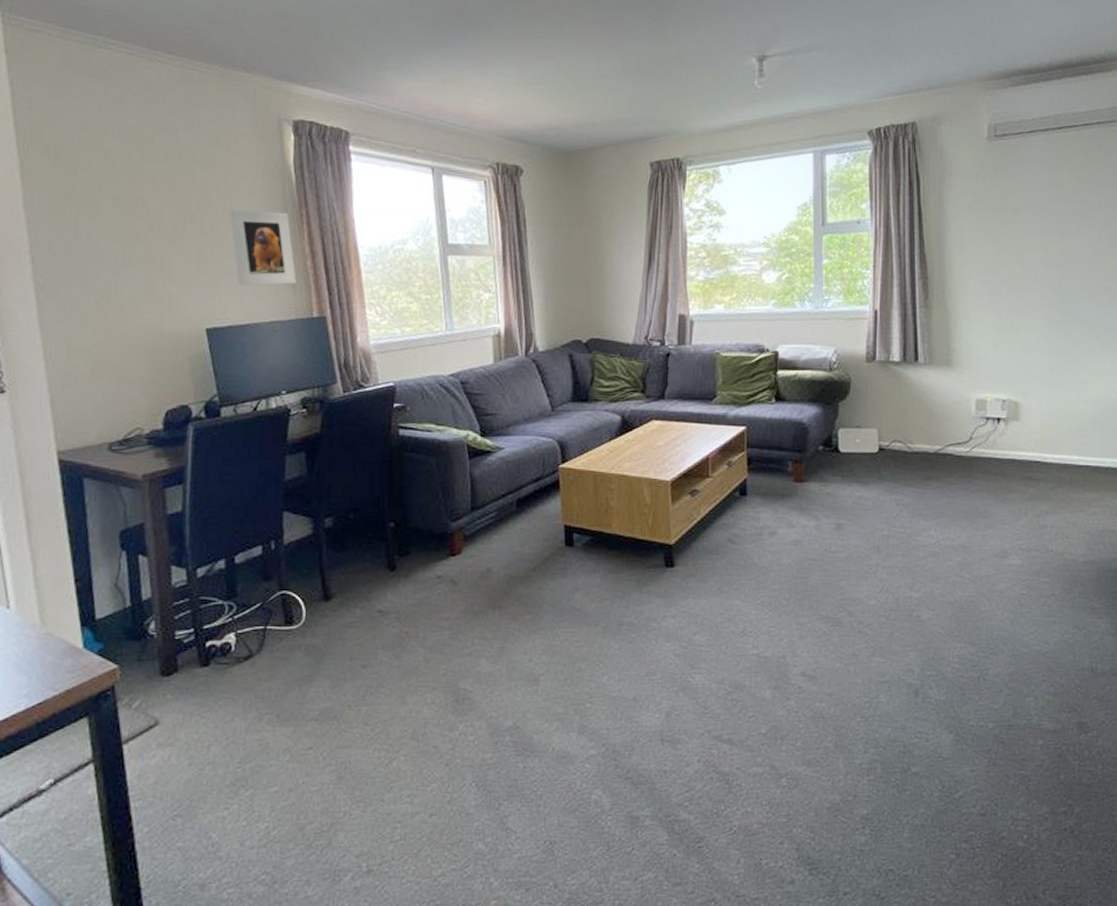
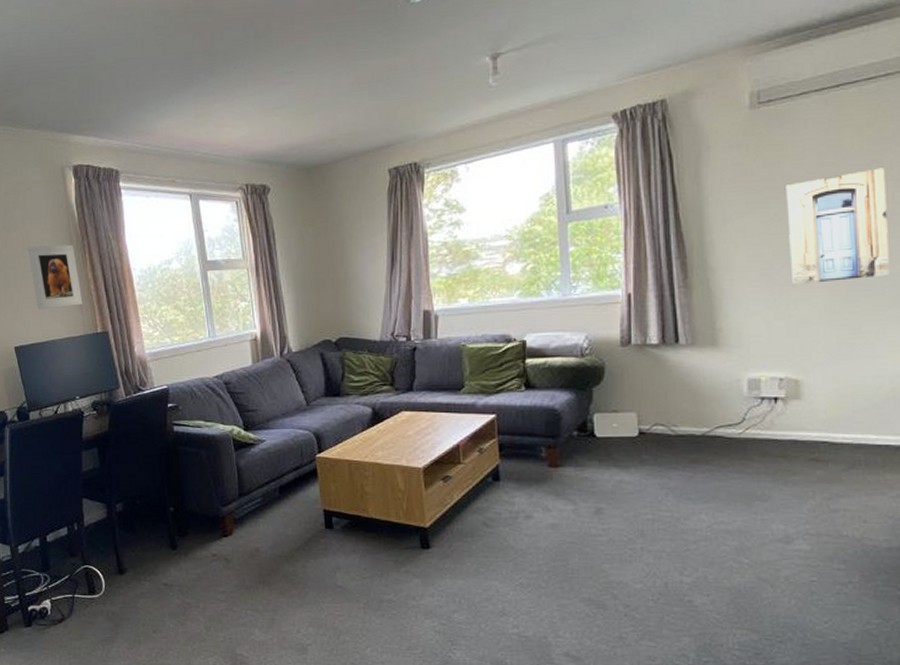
wall art: none [1014,208,1095,312] -> present [786,168,890,285]

